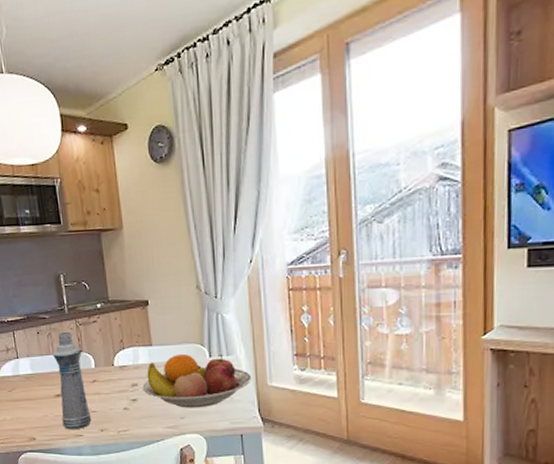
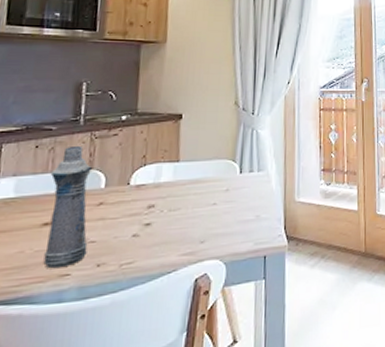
fruit bowl: present [142,355,252,408] -> none [160,171,280,231]

